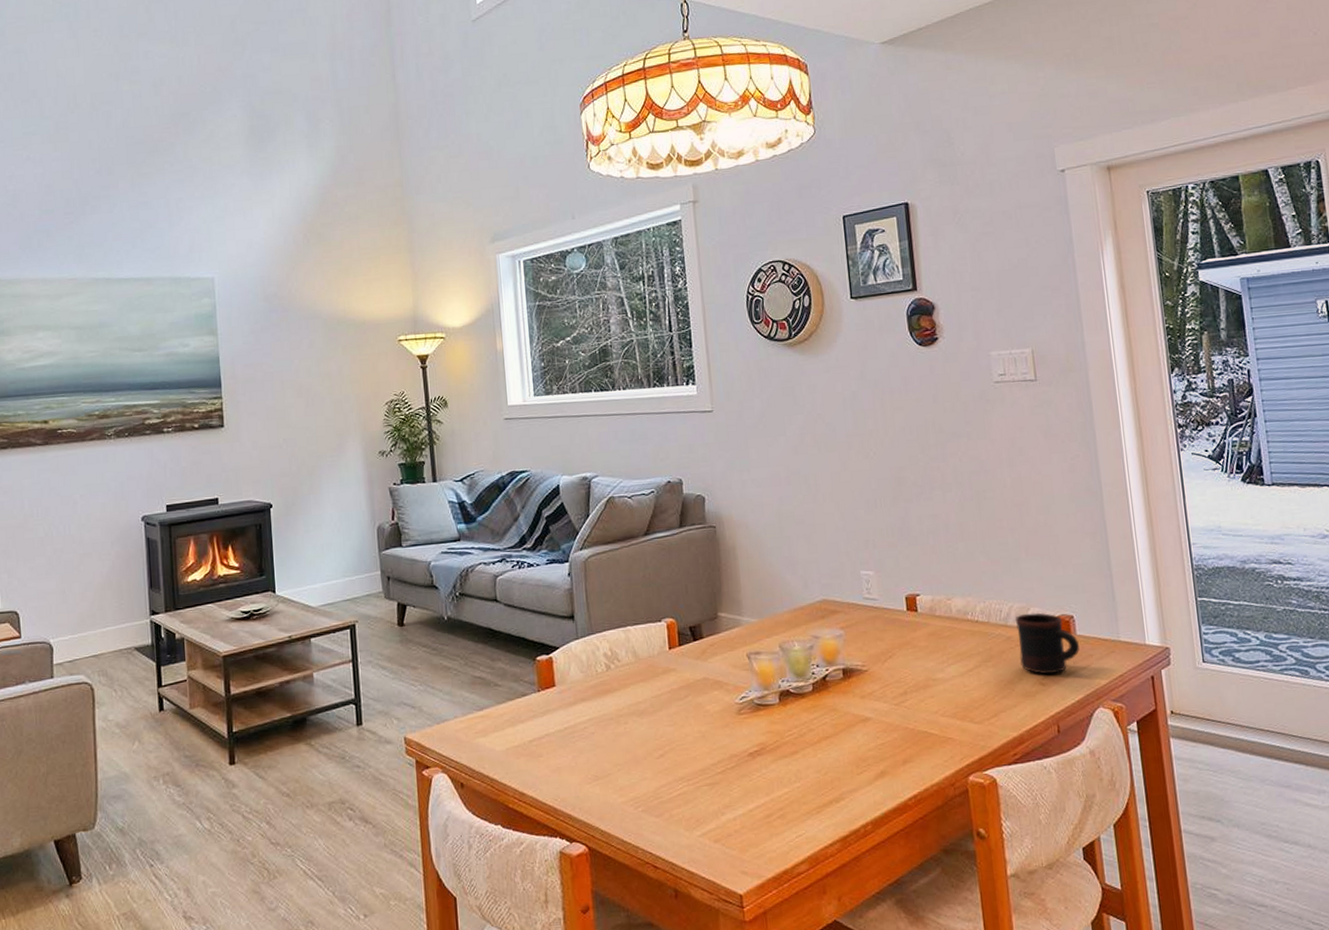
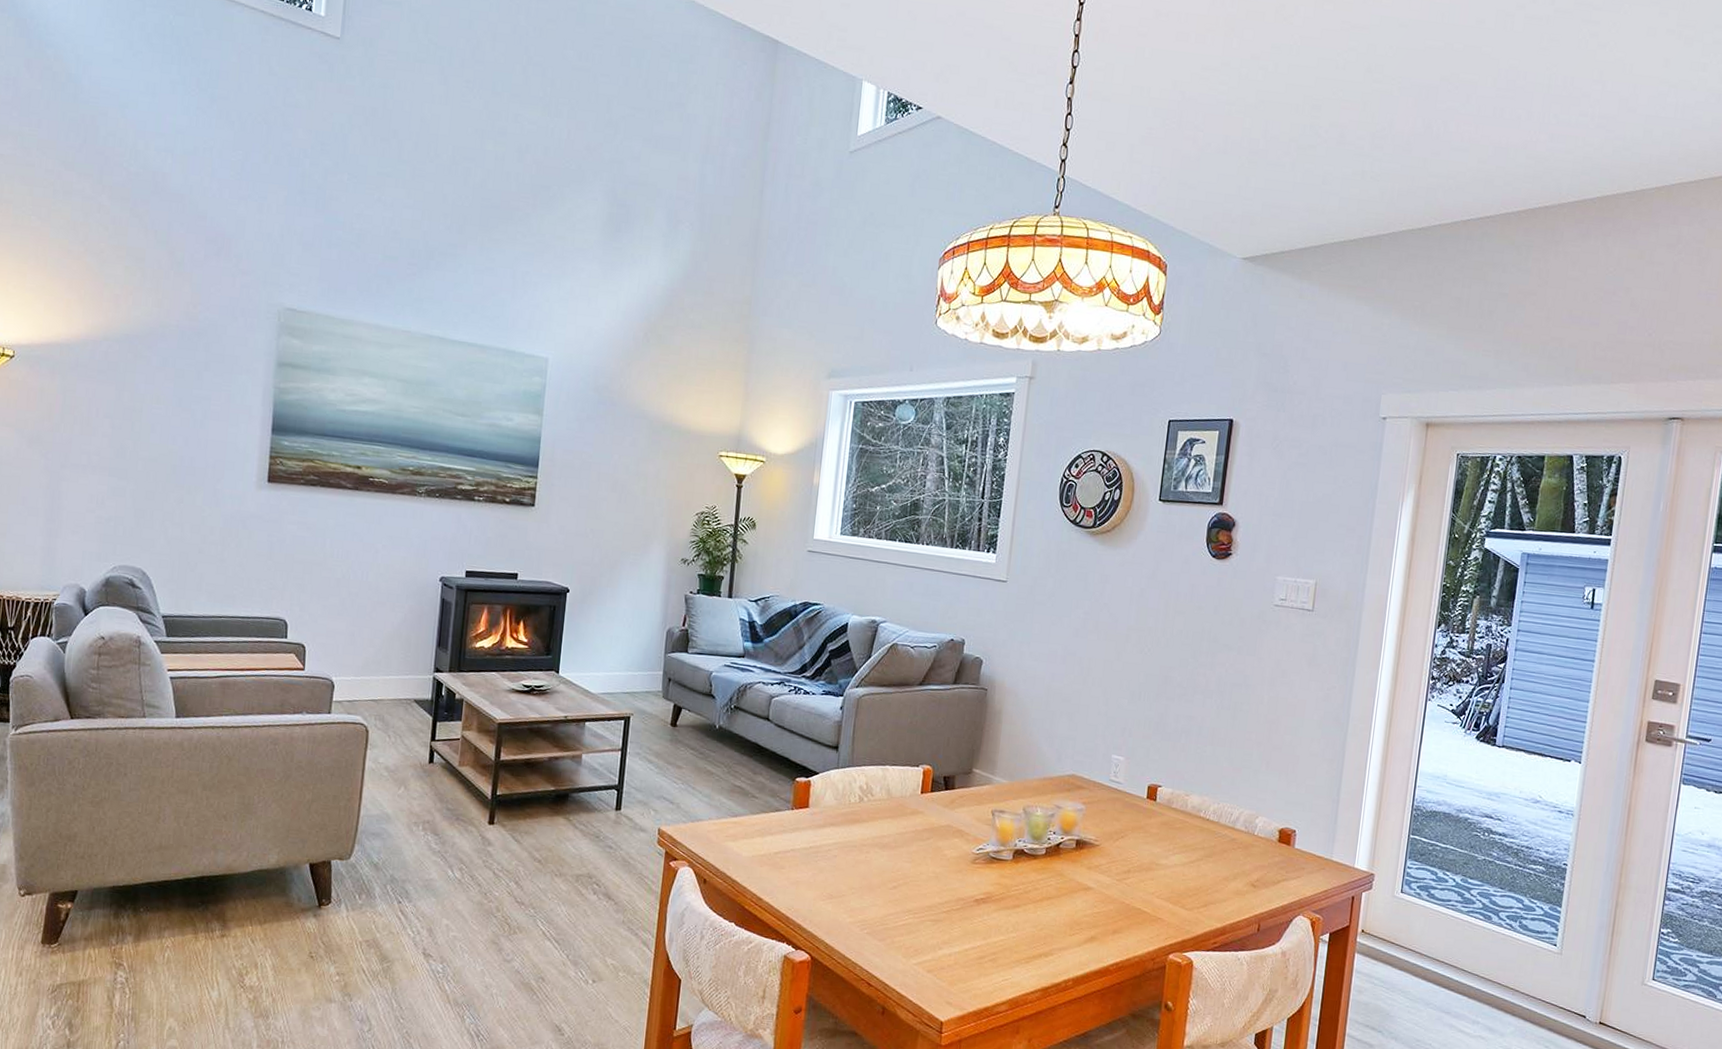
mug: present [1016,613,1081,674] -> none [1238,820,1295,879]

